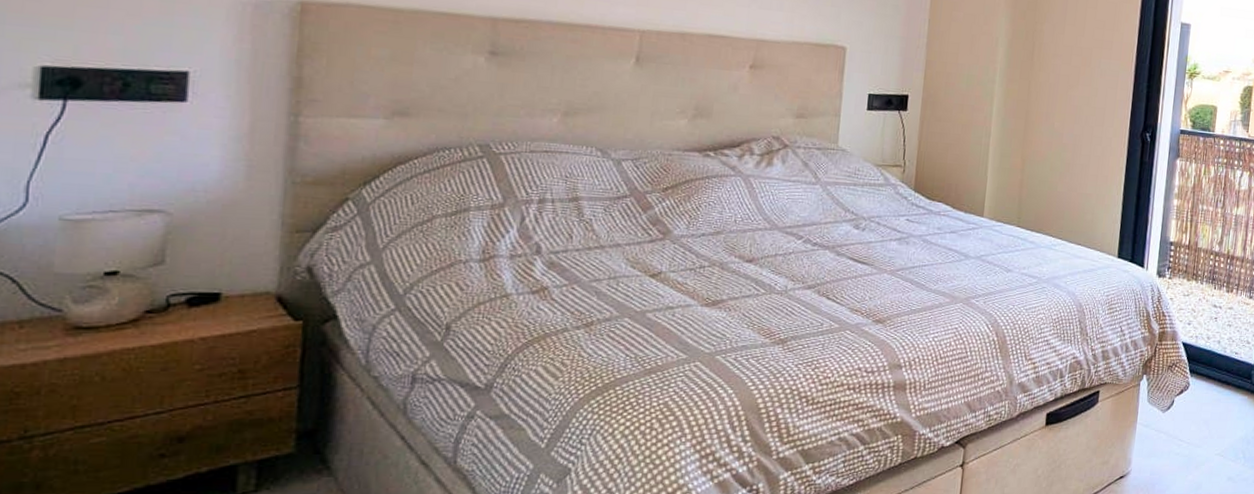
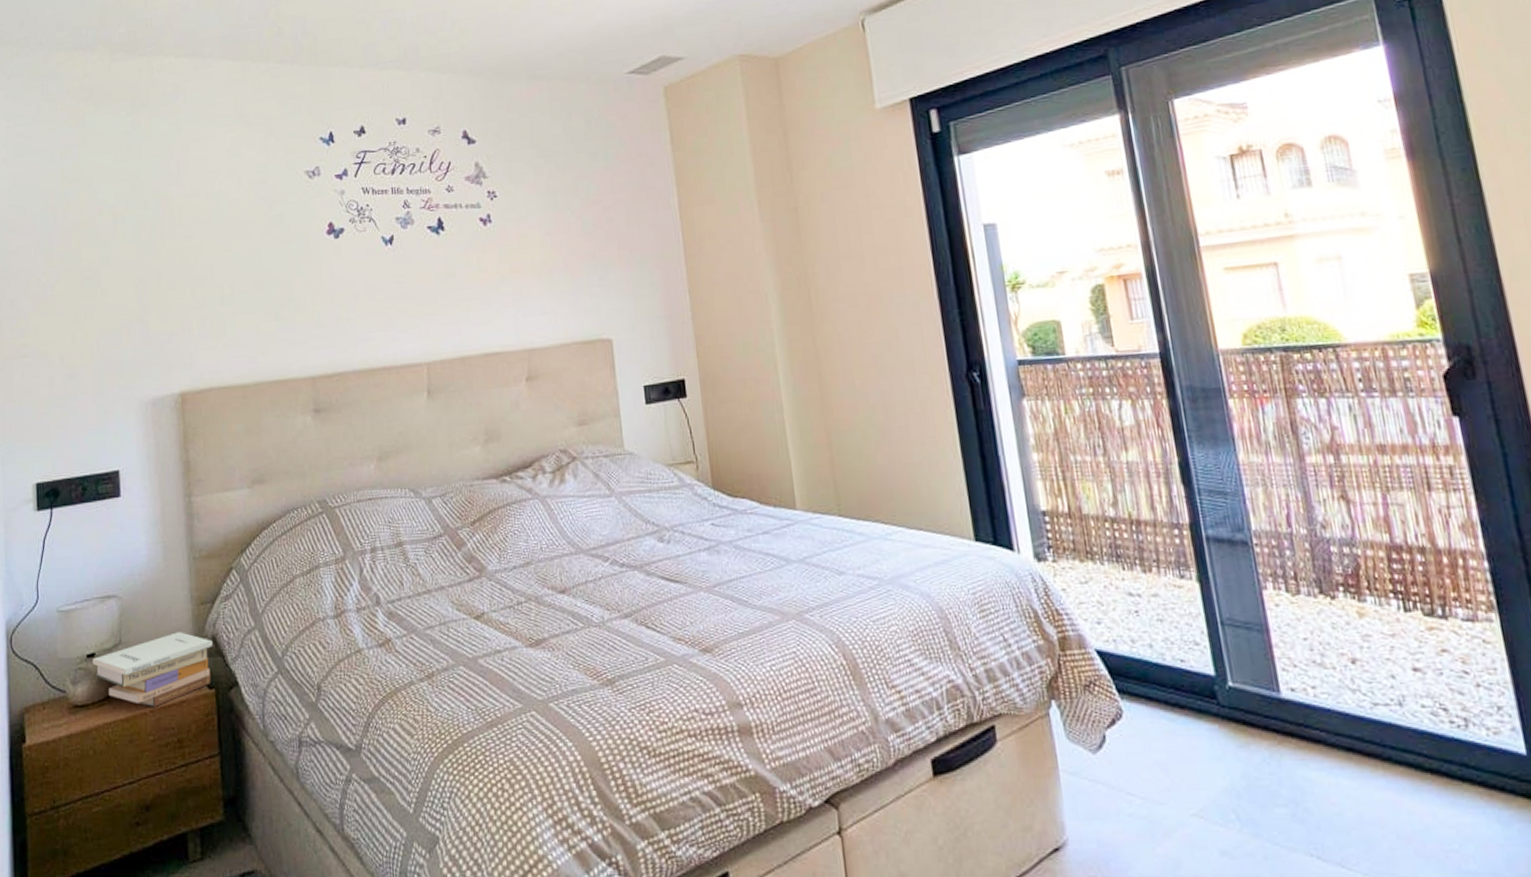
books: none [113,258,307,335] -> present [92,632,213,707]

